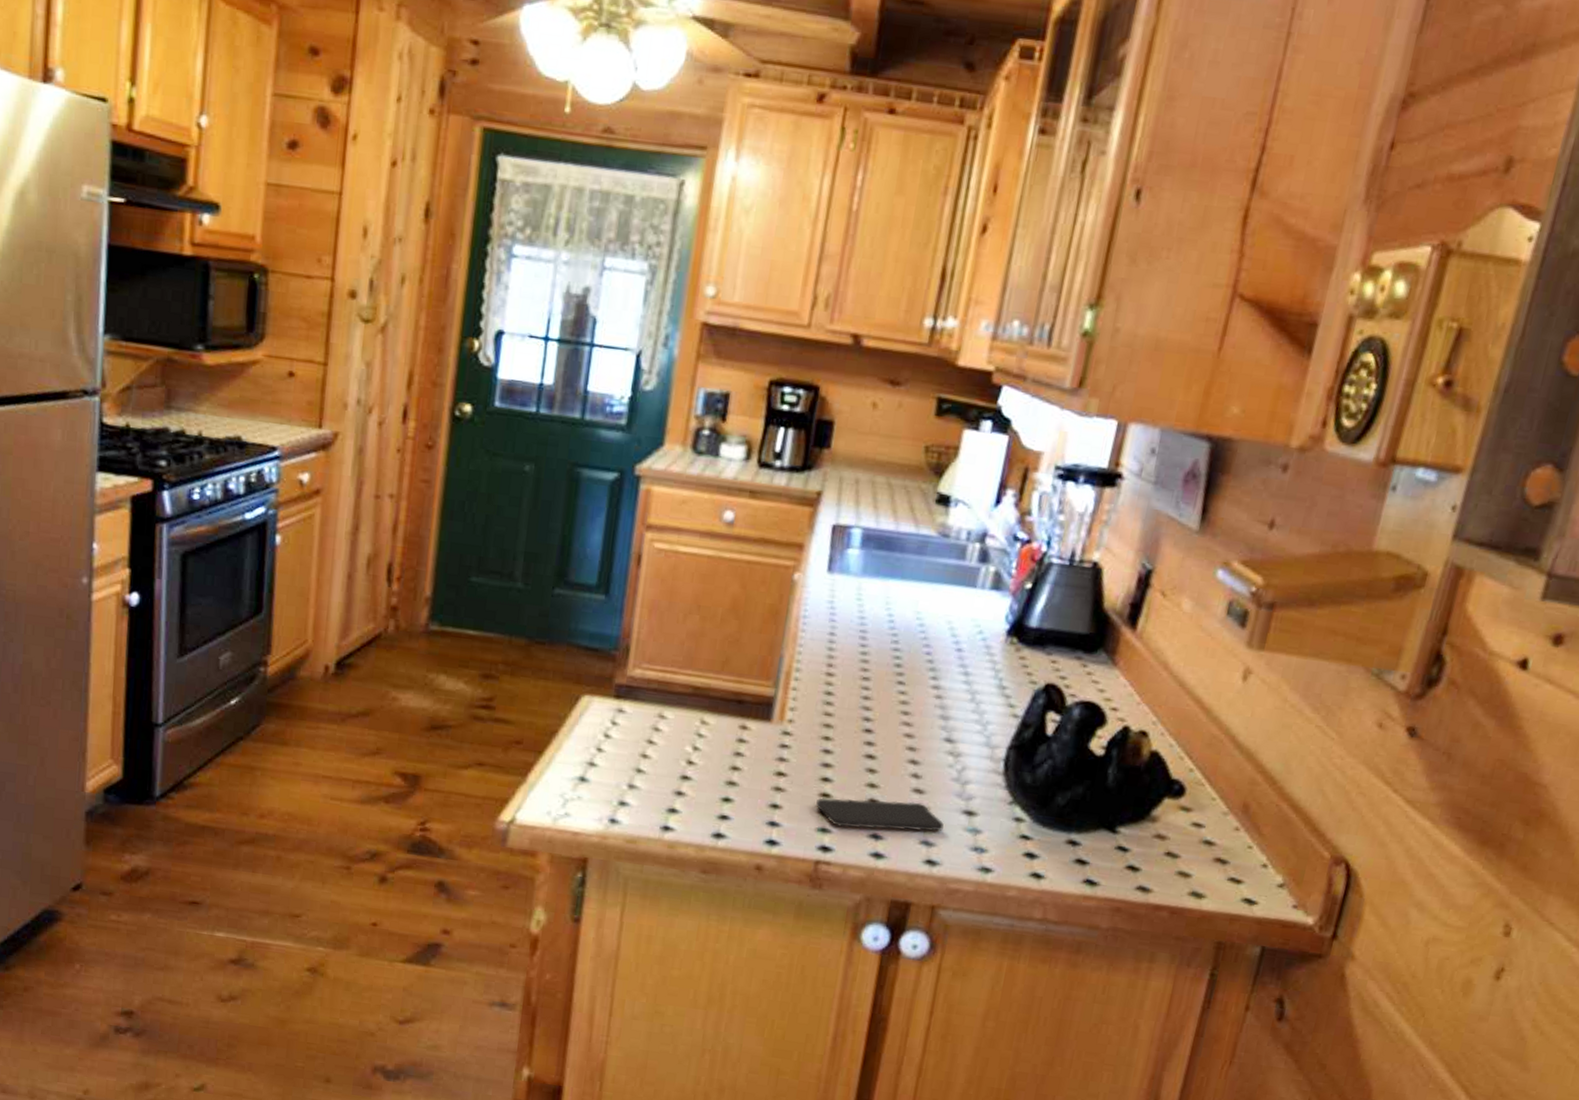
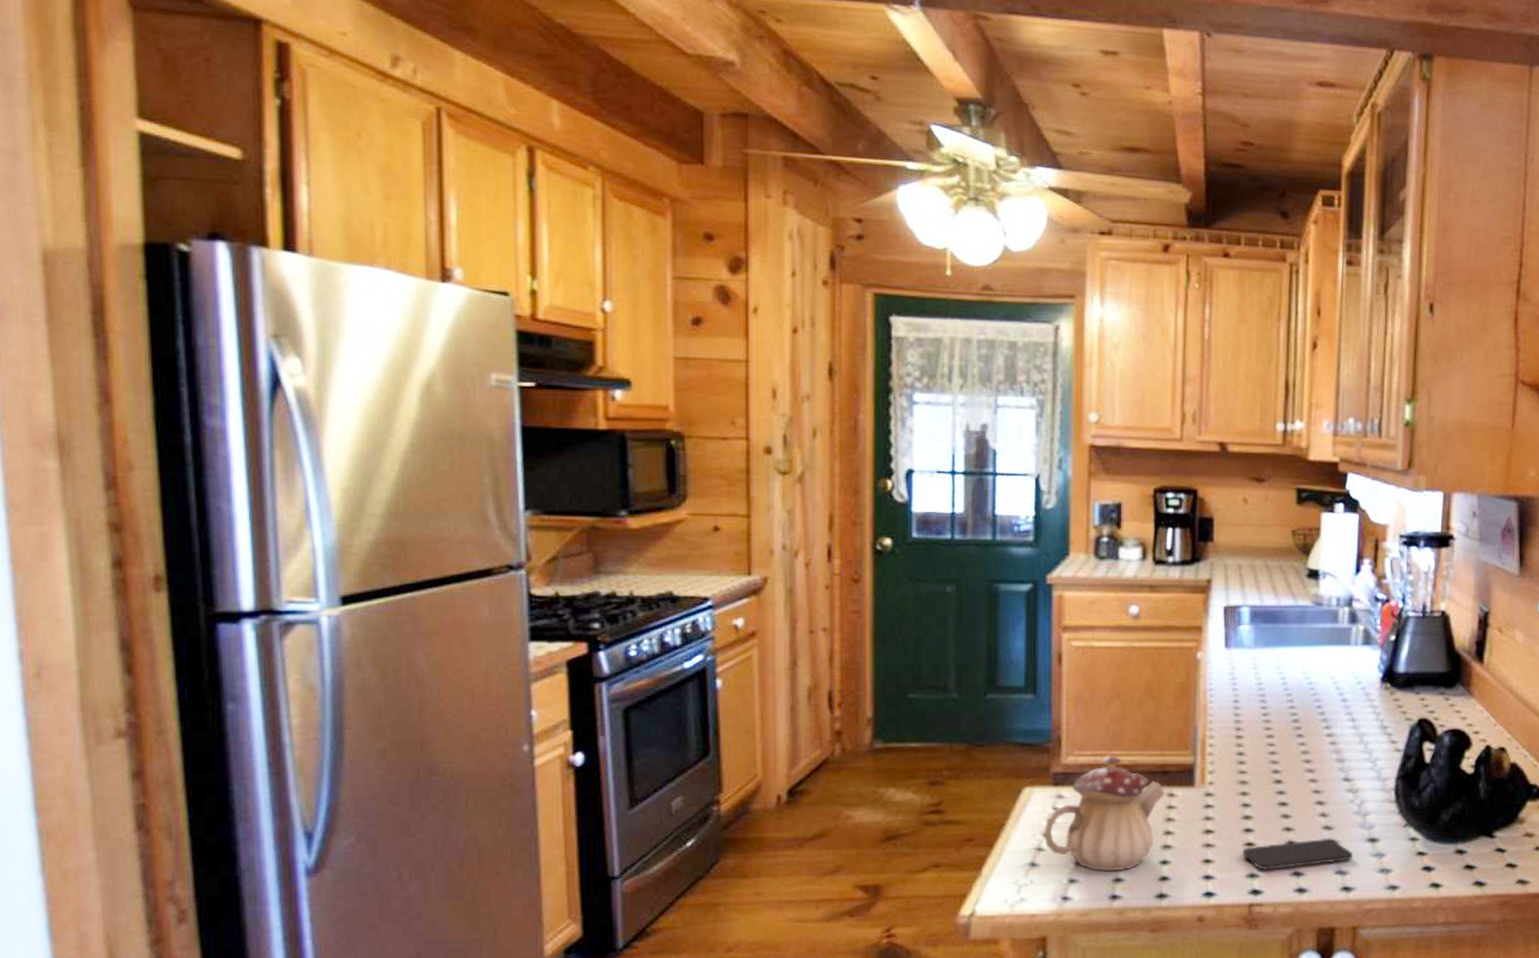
teapot: none [597,673,738,801] -> present [1043,755,1165,872]

